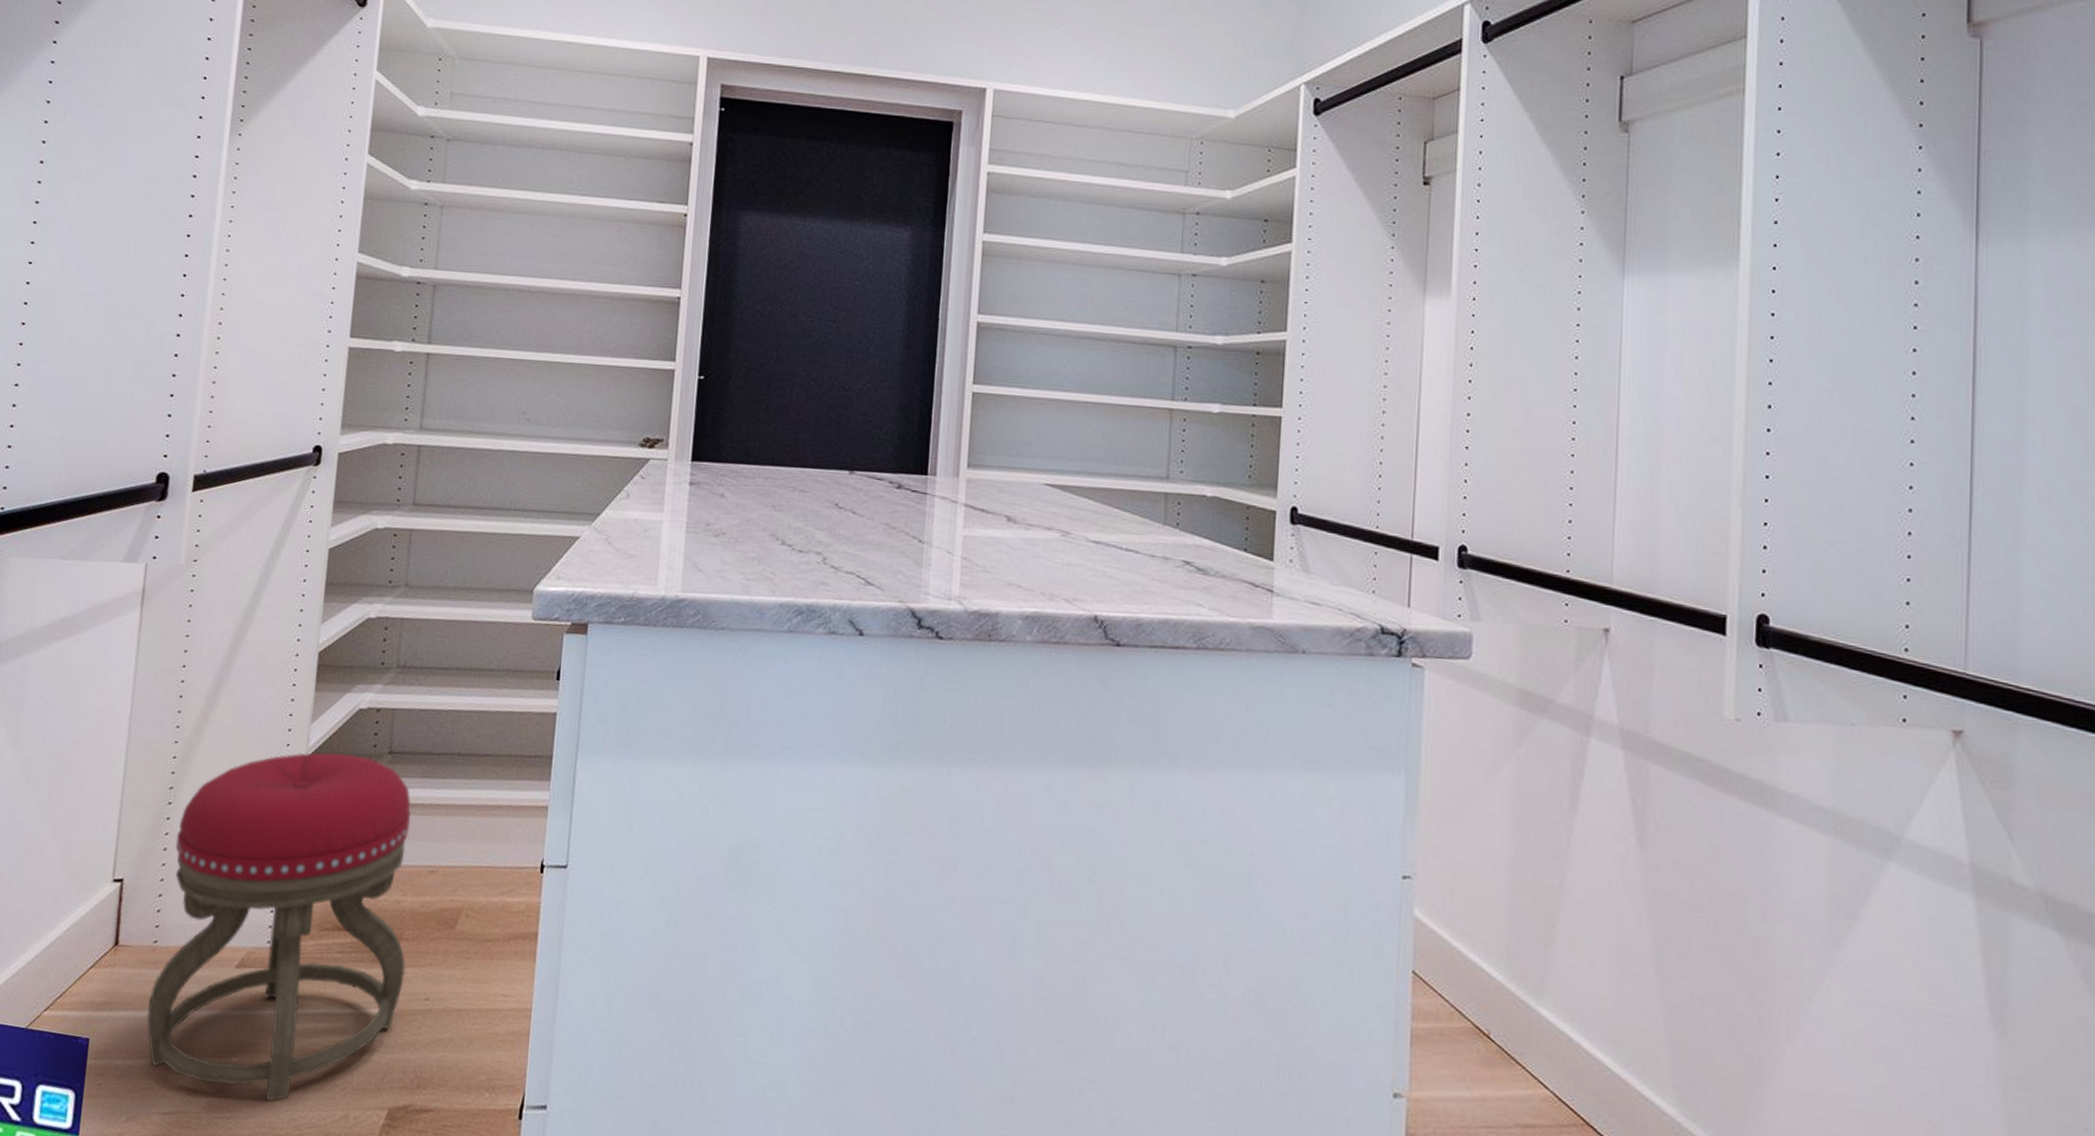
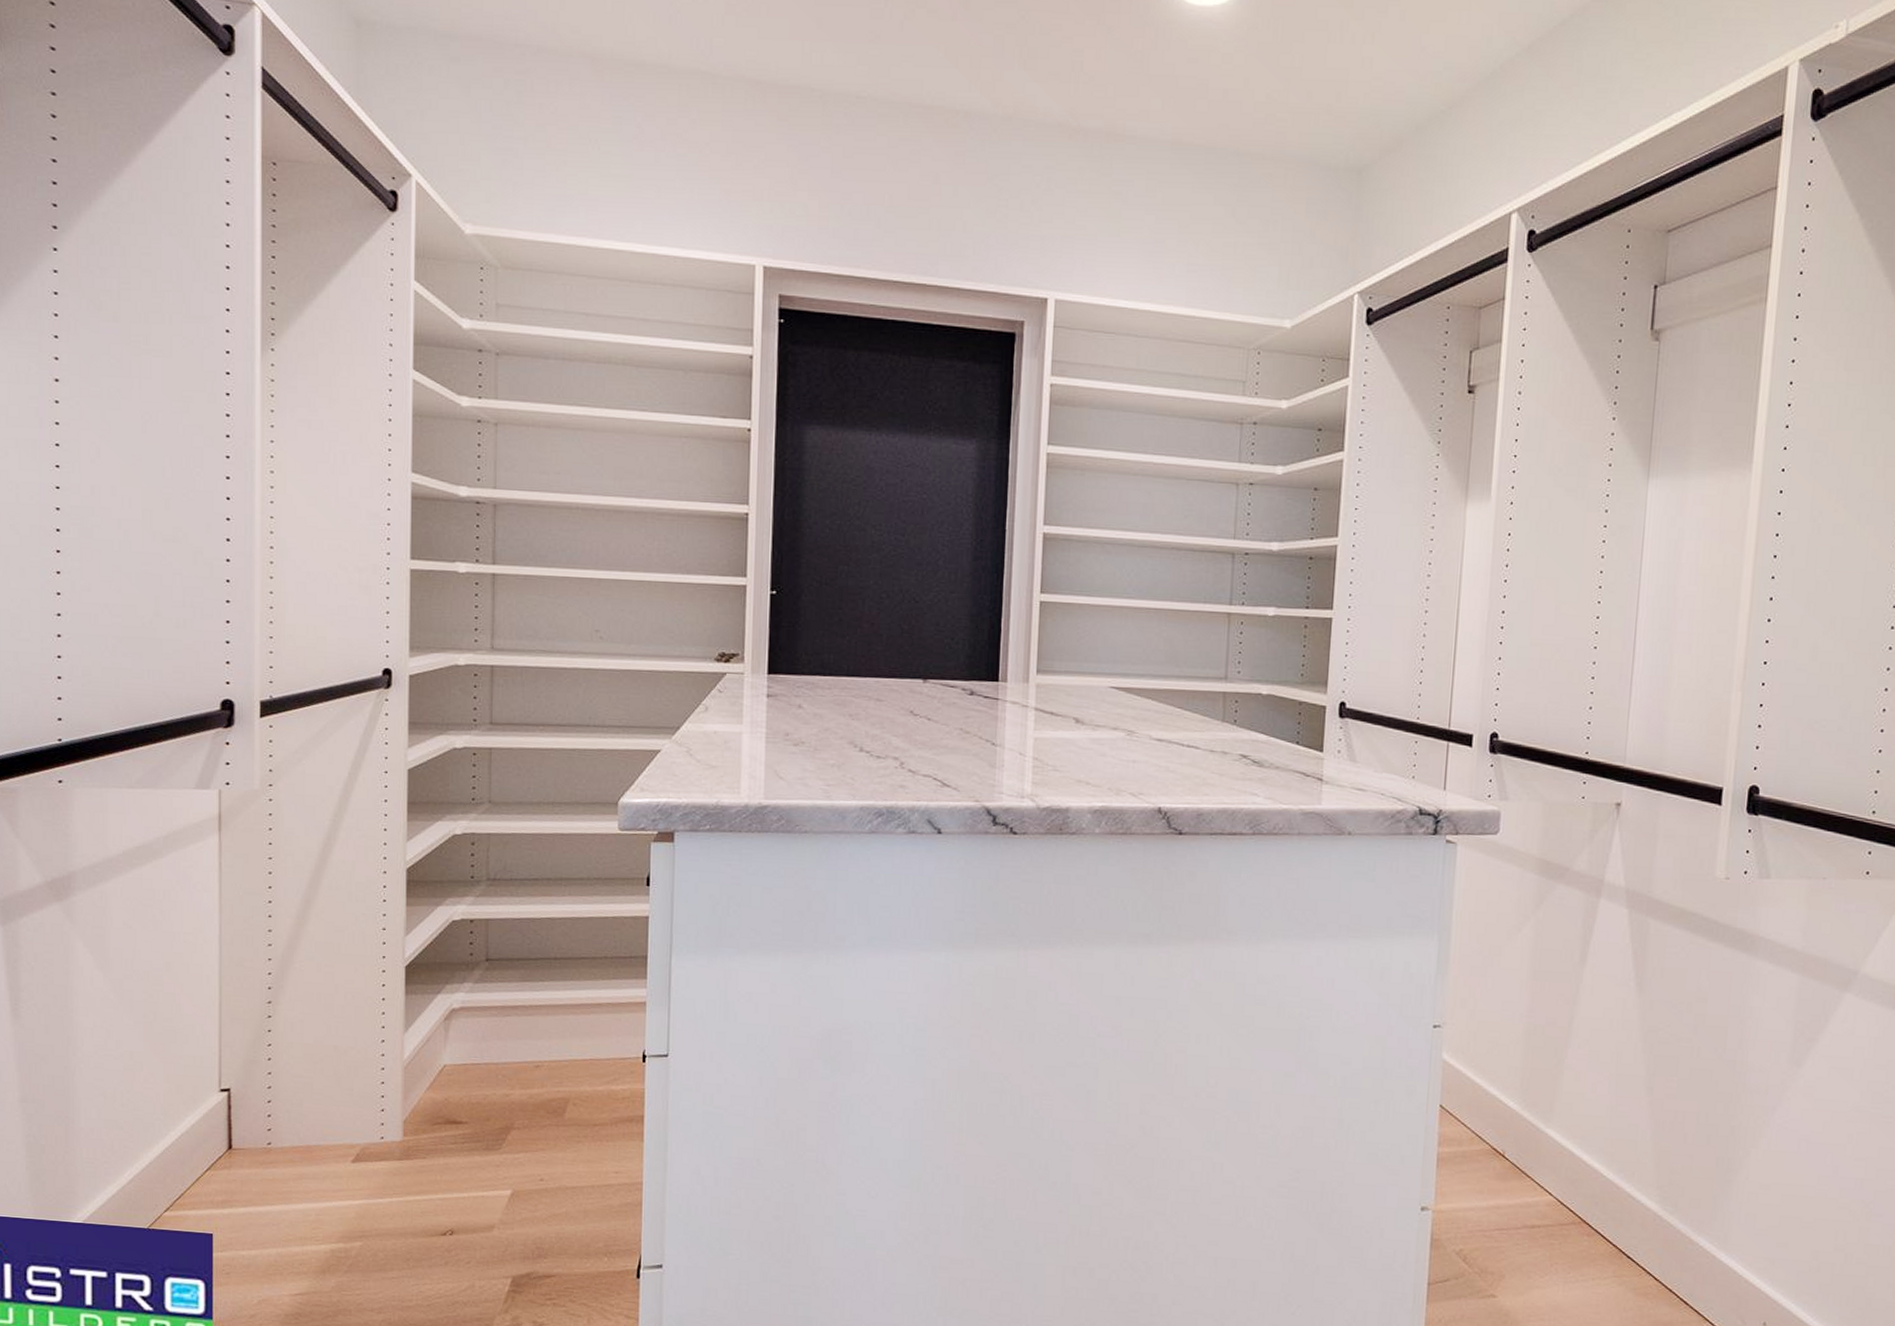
stool: present [147,752,411,1102] -> none [267,962,519,1279]

